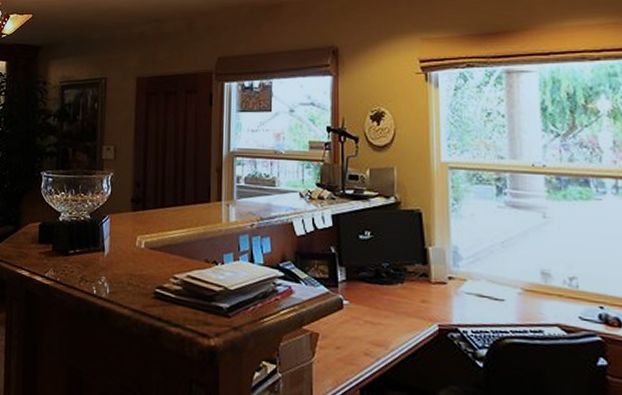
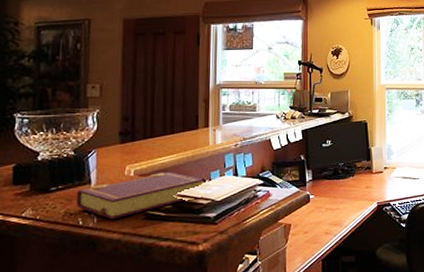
book: none [90,248,216,294] -> present [75,172,204,220]

